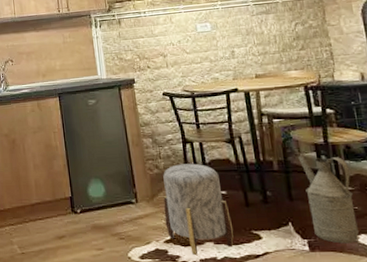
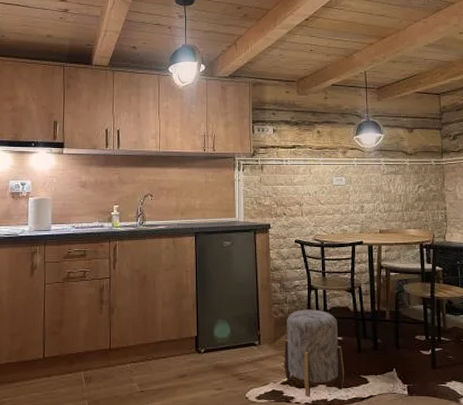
watering can: present [298,155,360,244] -> none [408,307,450,389]

